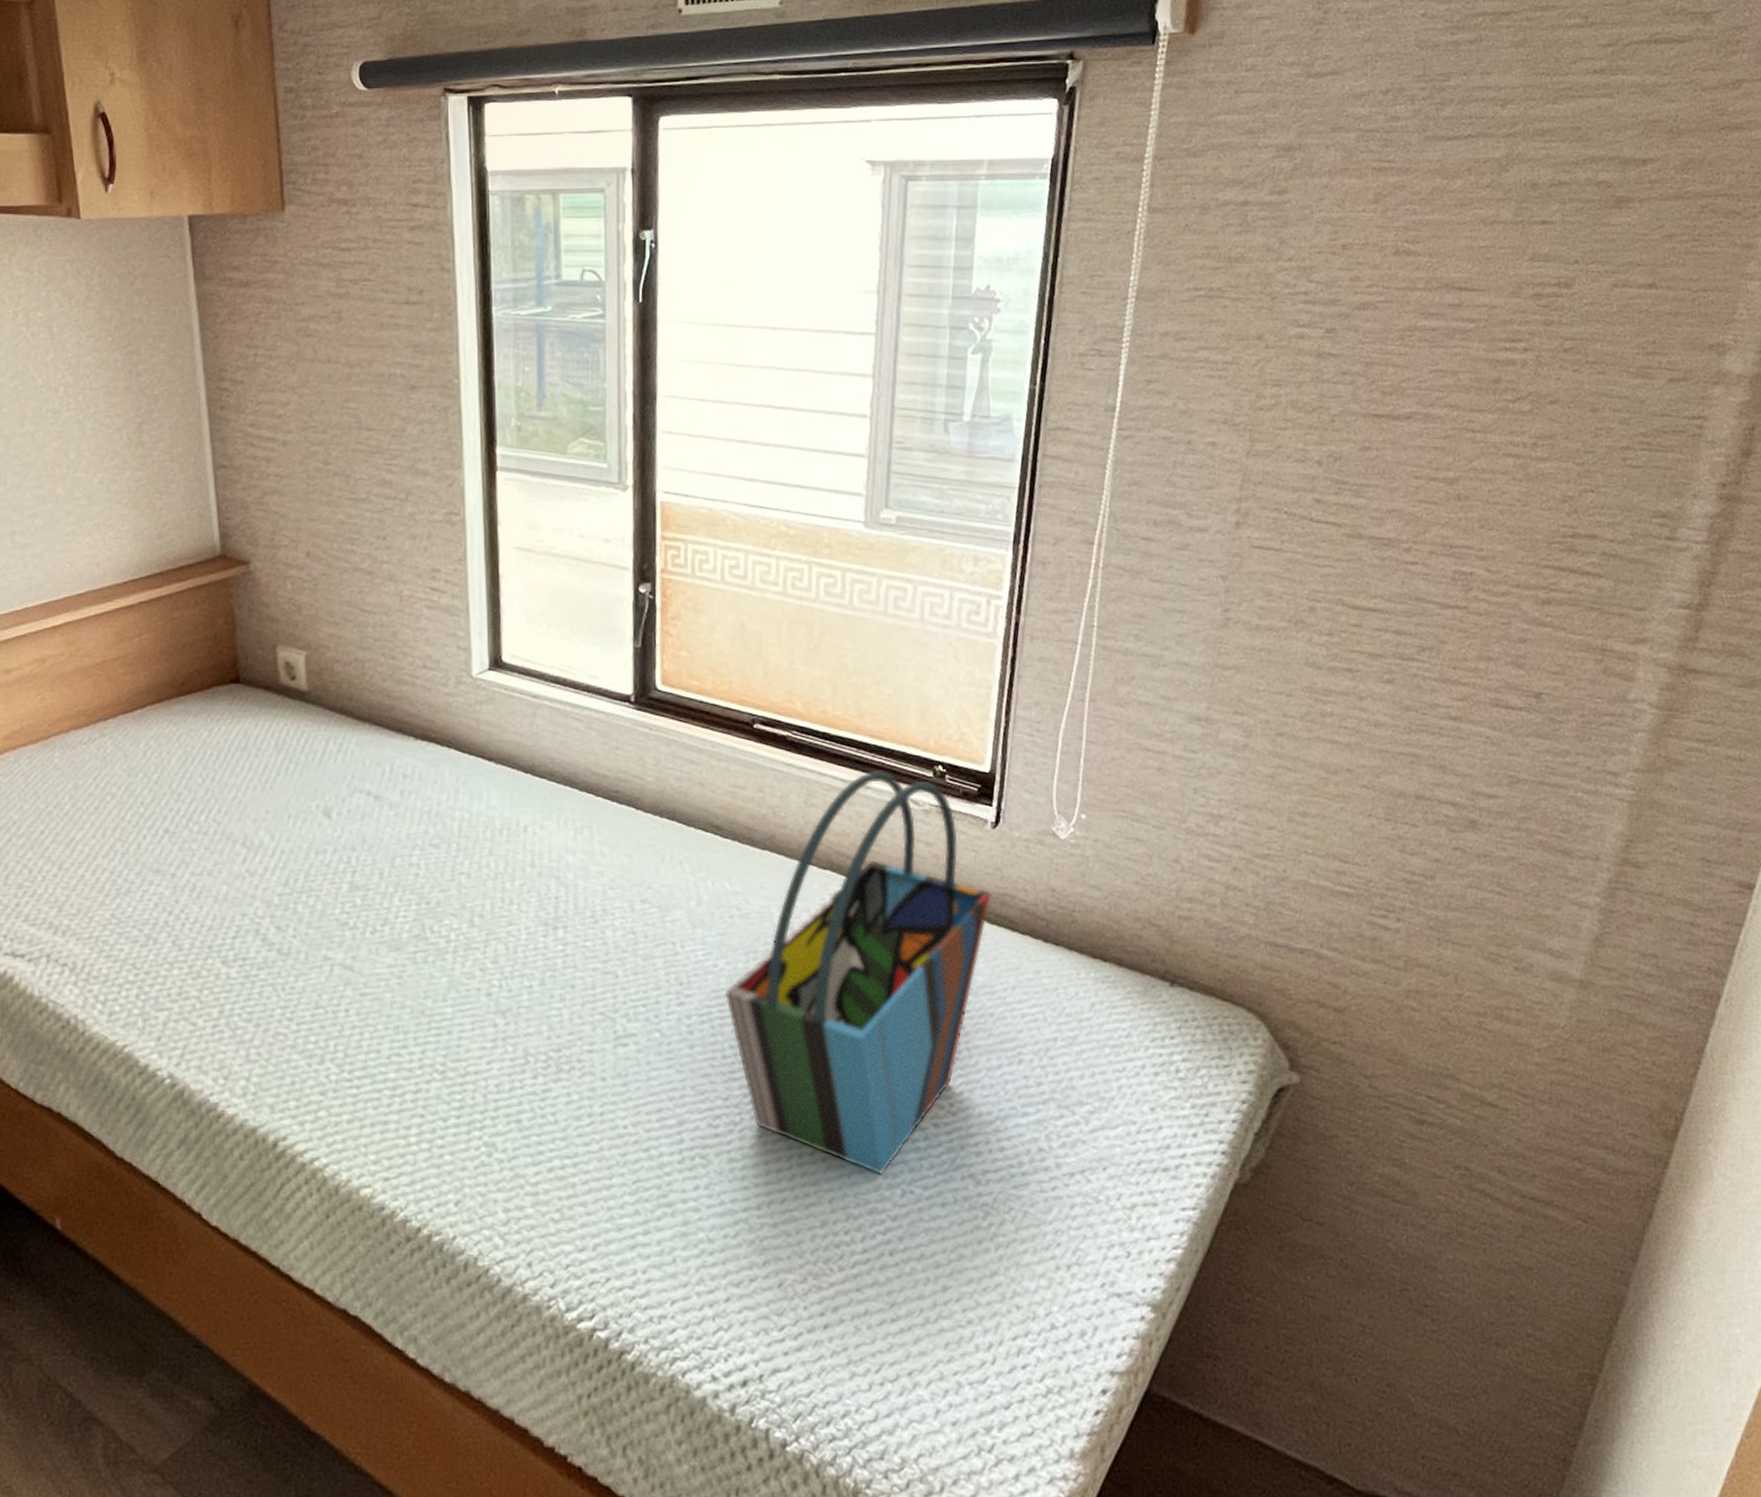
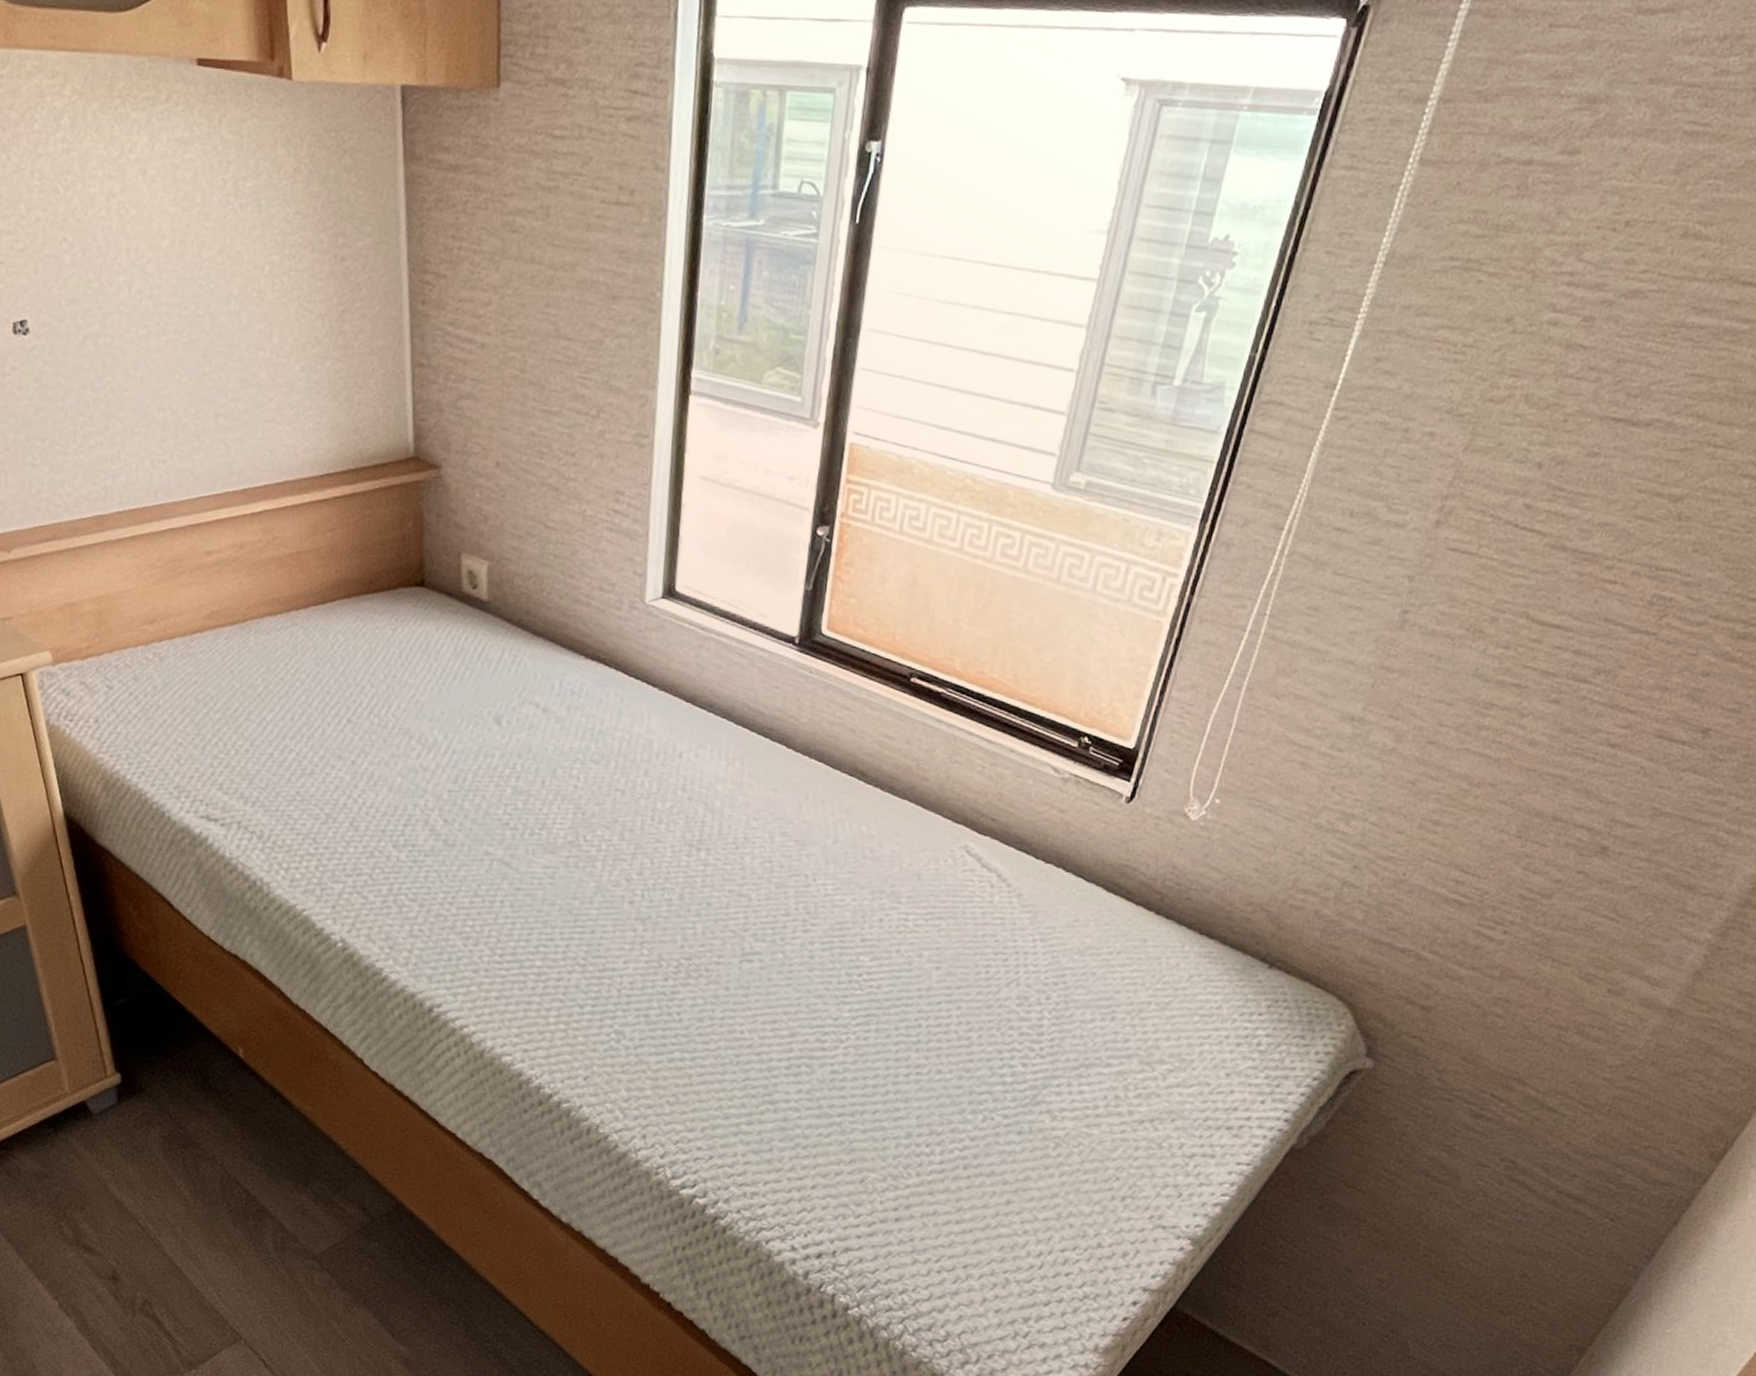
tote bag: present [724,770,993,1176] -> none [847,734,1115,1101]

